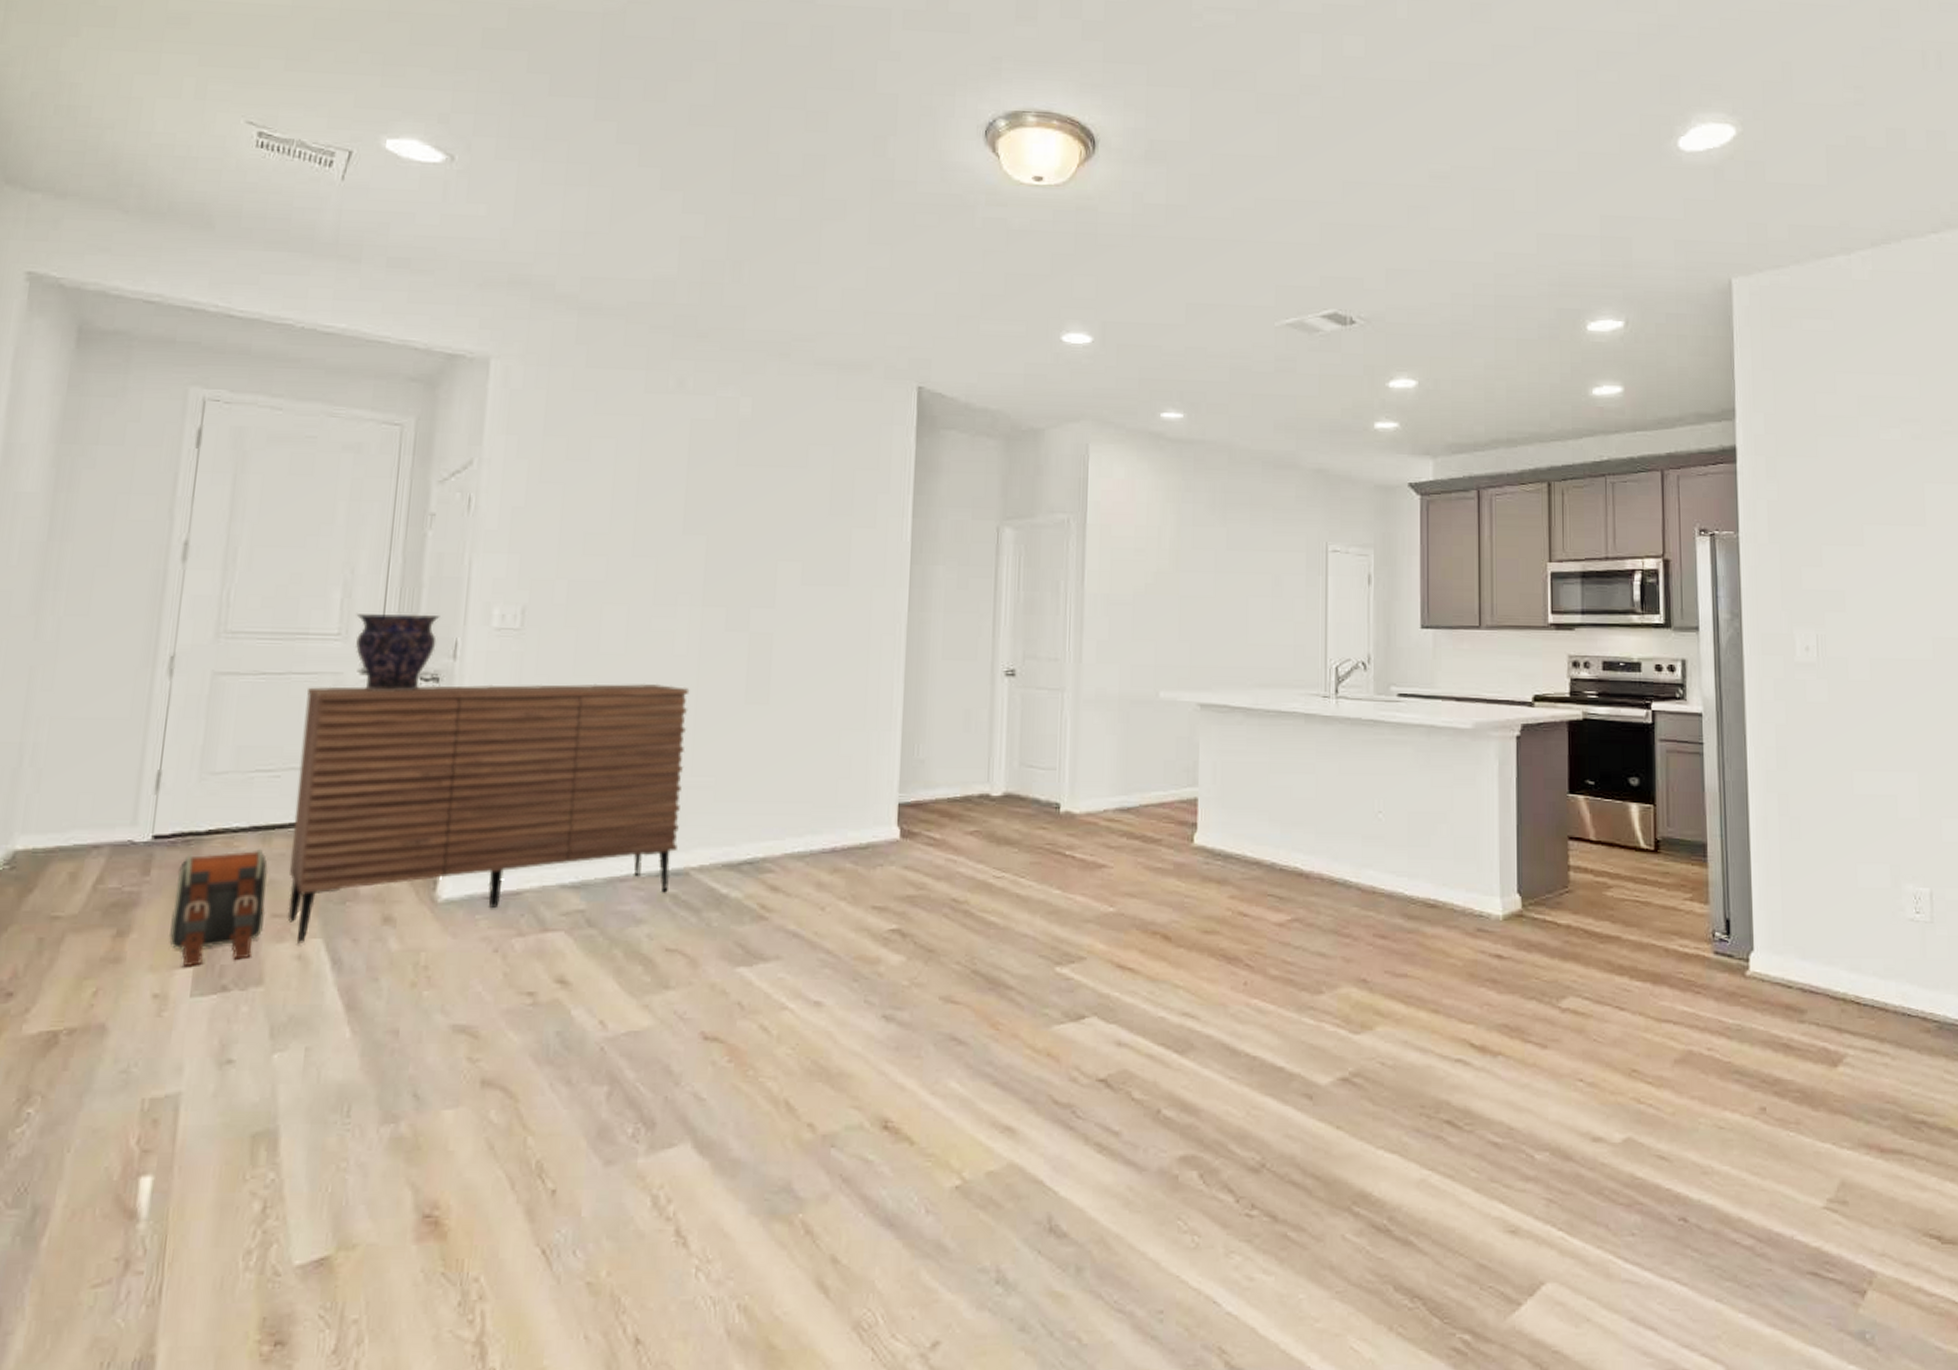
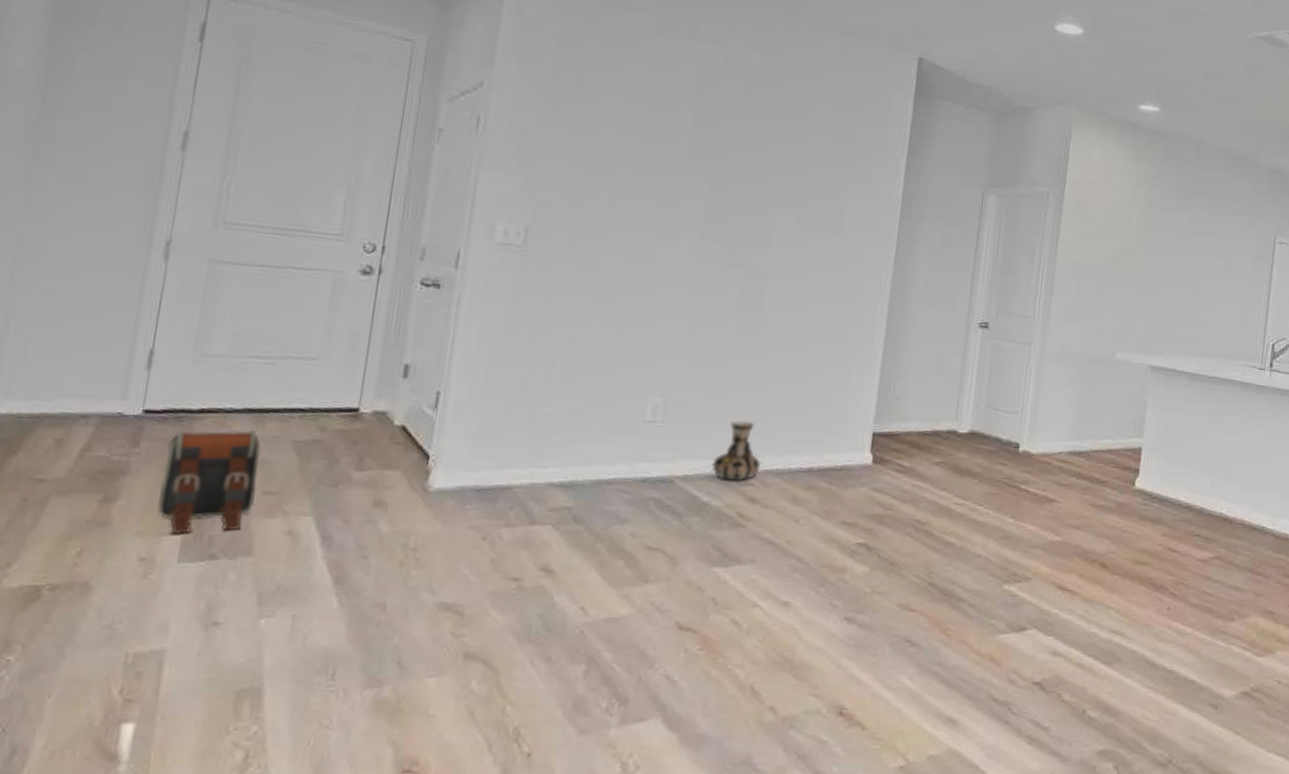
sideboard: present [287,683,690,944] -> none [278,282,684,520]
vase: present [355,614,440,692] -> none [357,217,444,295]
vase: none [728,800,781,868] -> present [712,420,761,481]

